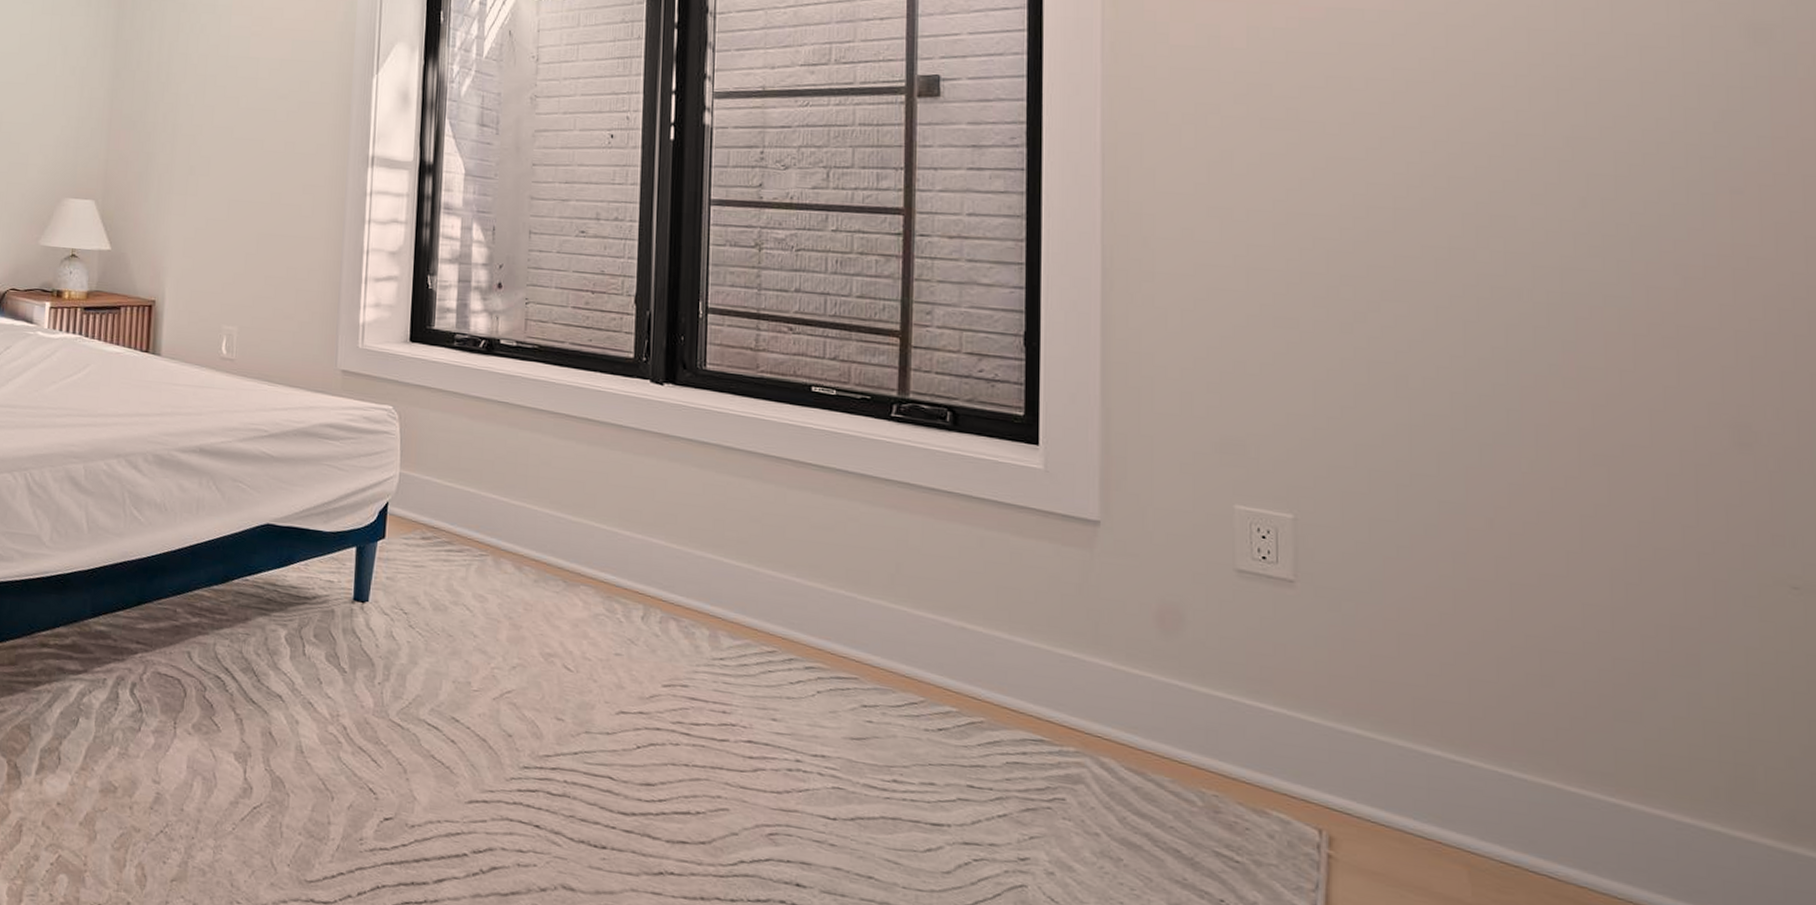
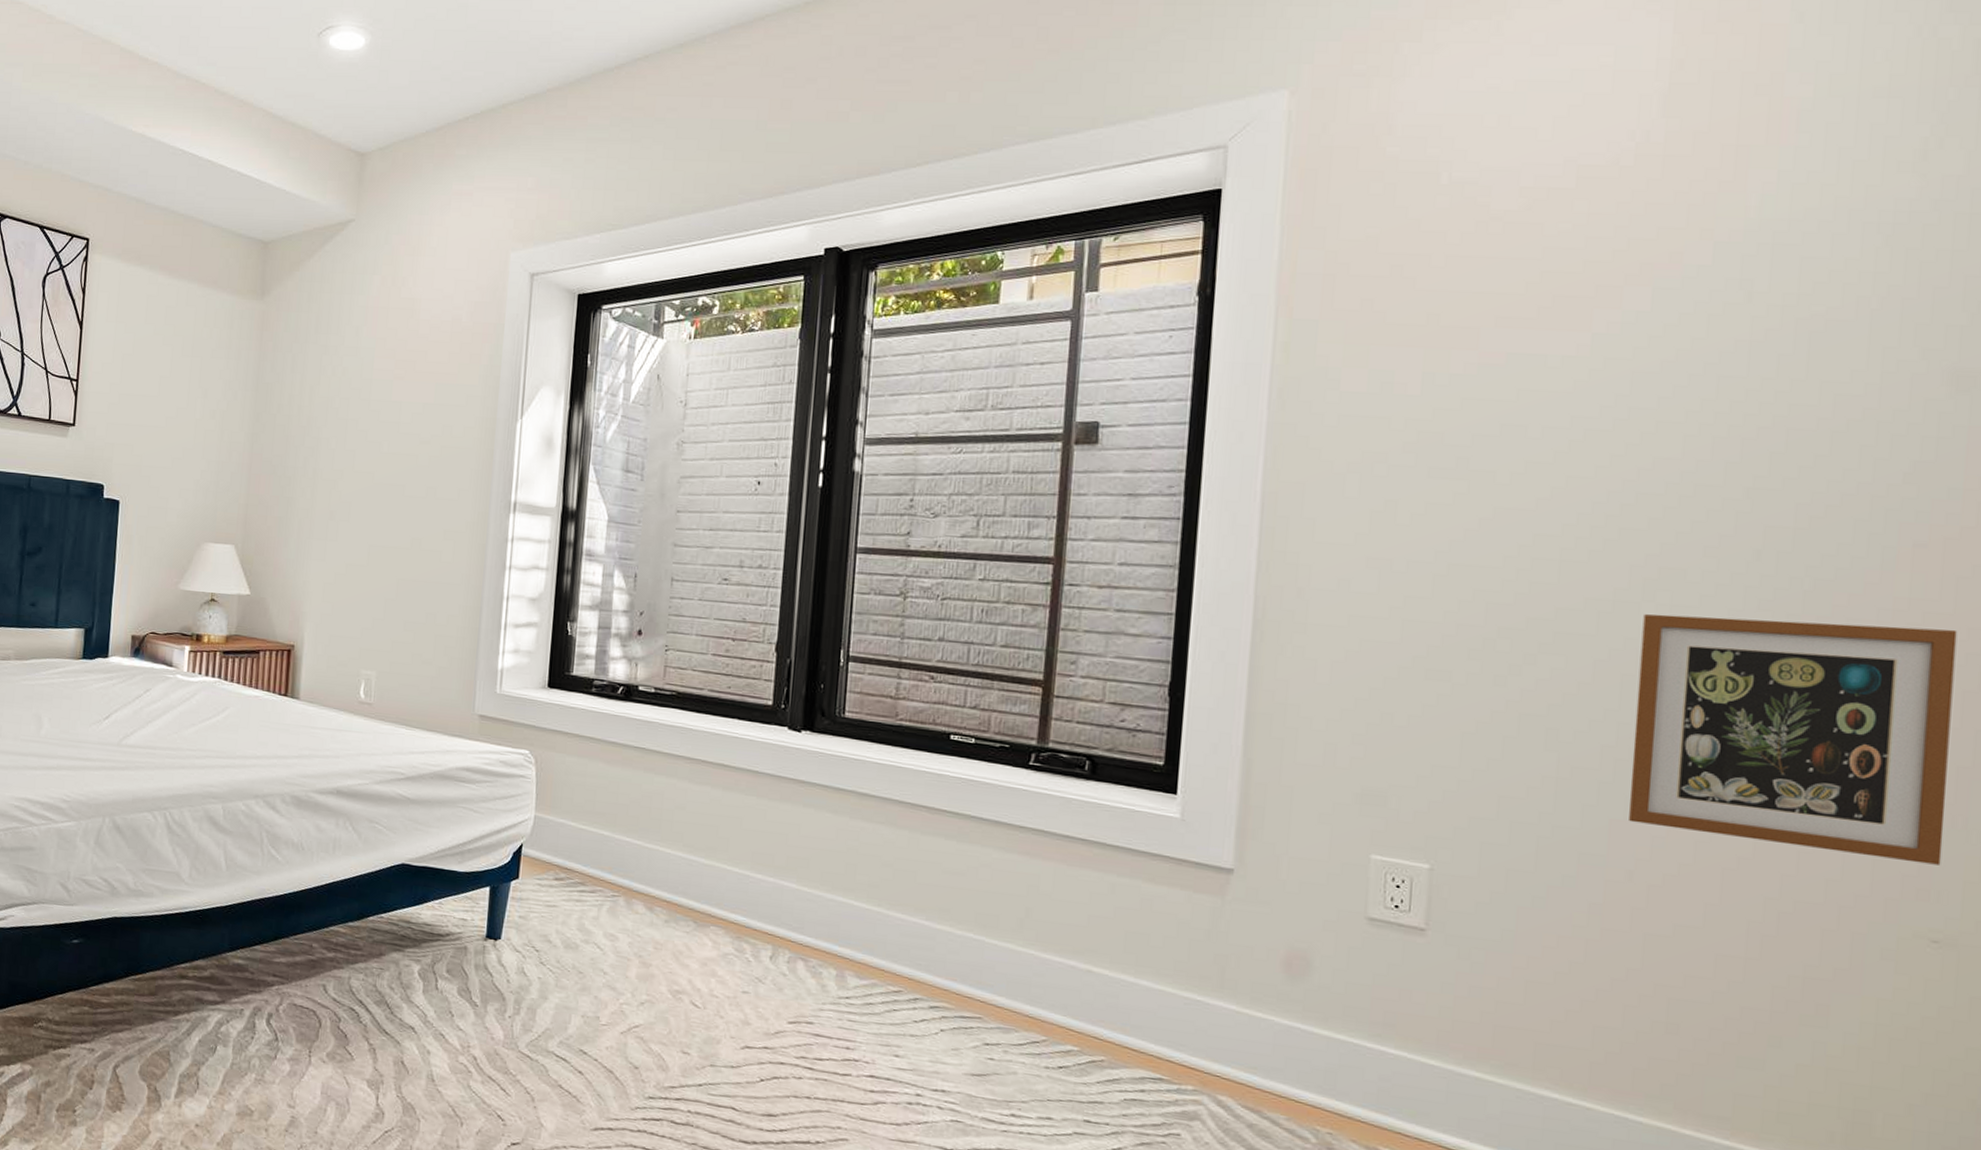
picture frame: none [1479,260,1792,510] -> present [1628,614,1958,865]

